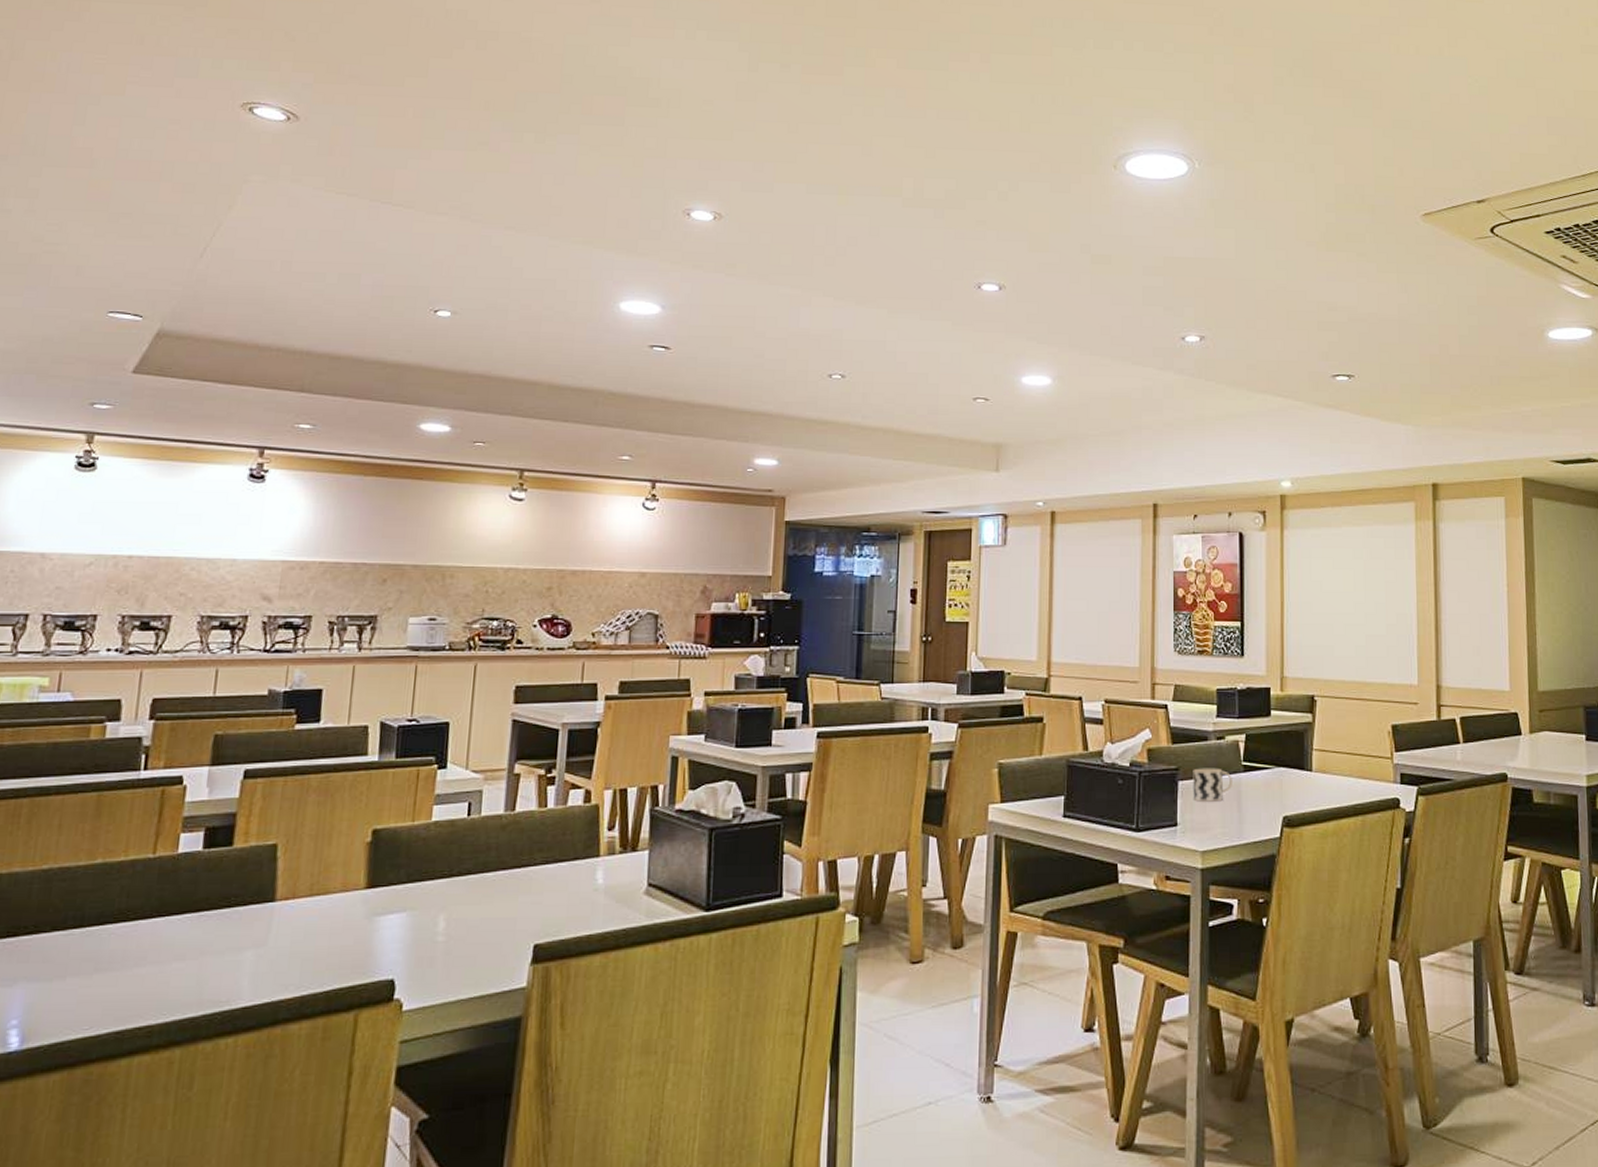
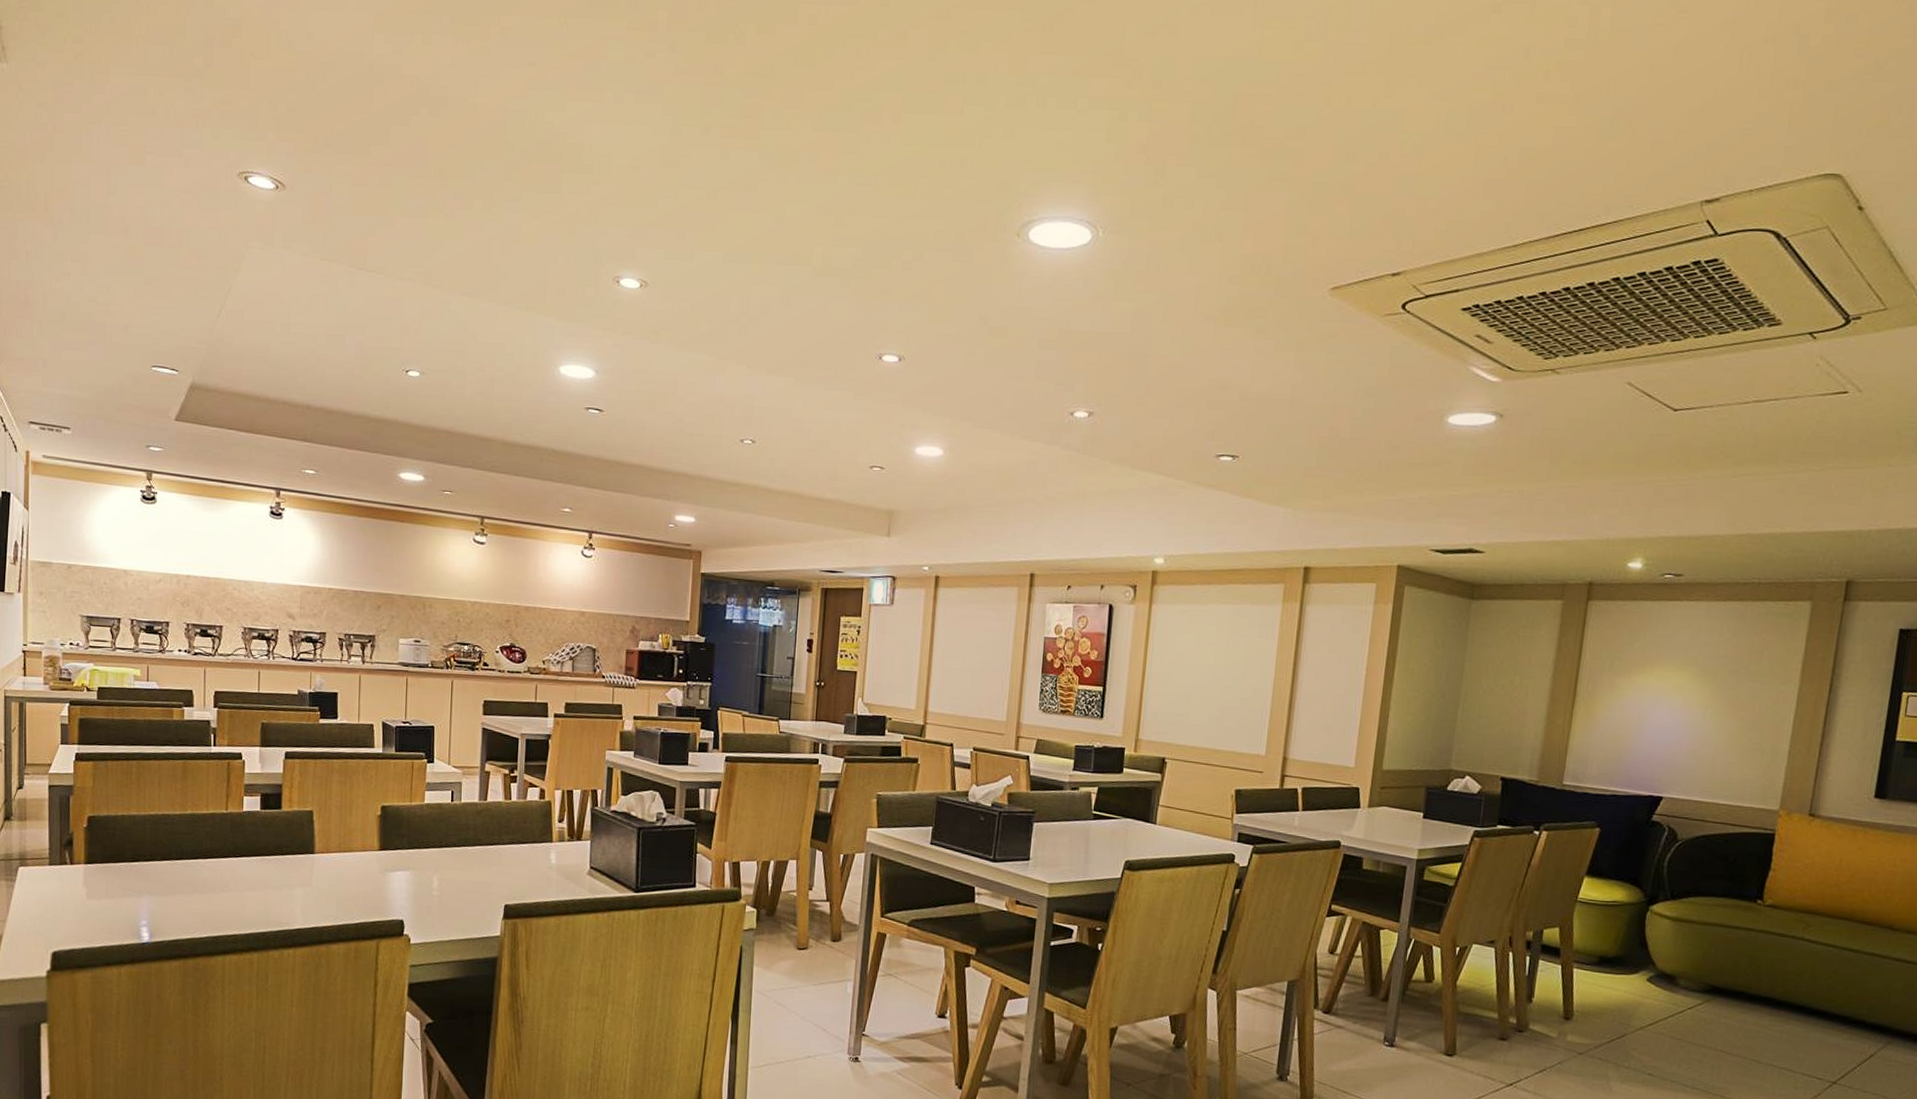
cup: present [1193,768,1232,802] -> none [1045,813,1082,843]

